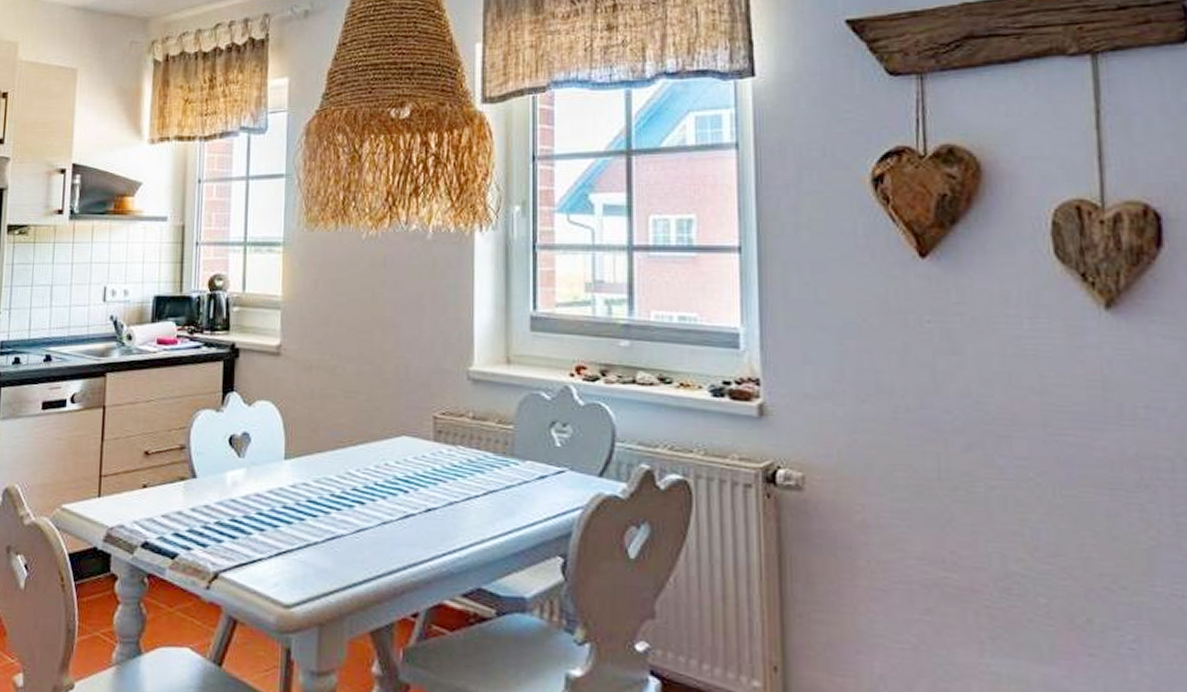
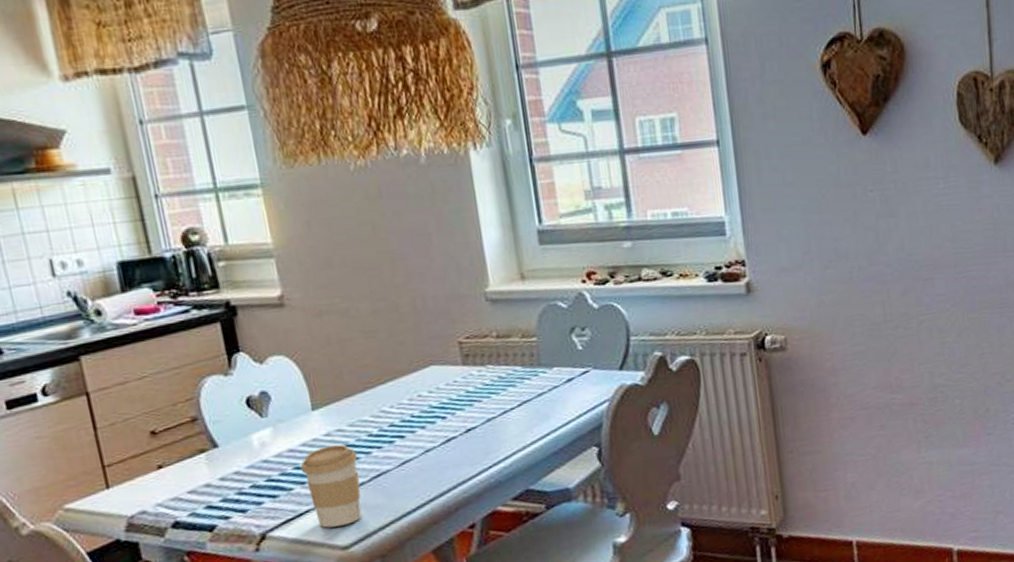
coffee cup: none [263,498,317,583] -> present [300,444,362,528]

